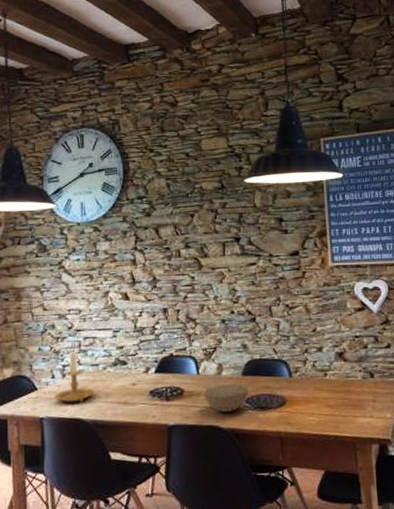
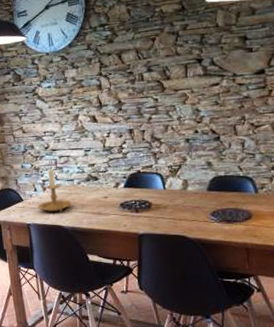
bowl: present [204,383,249,412] -> none [171,198,214,224]

